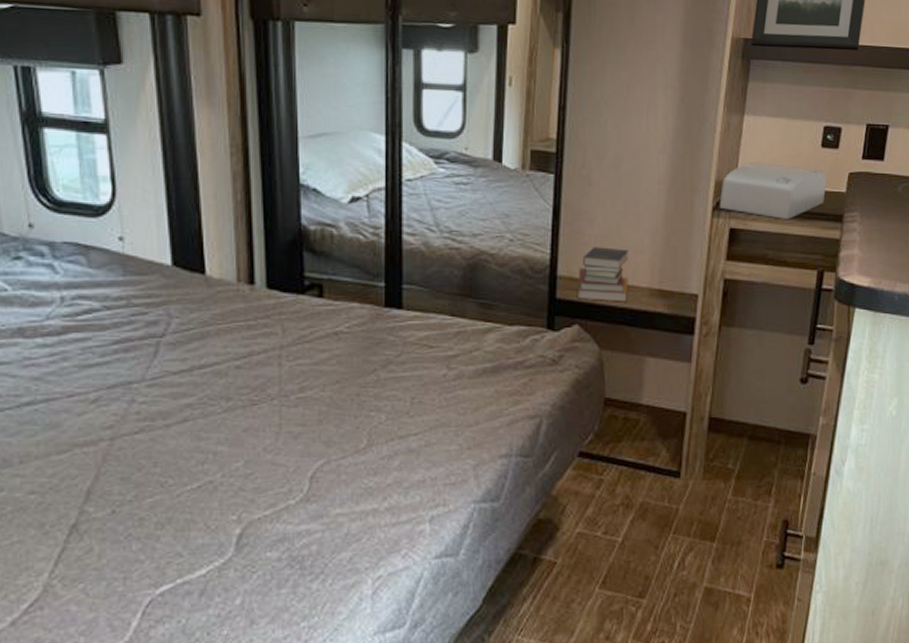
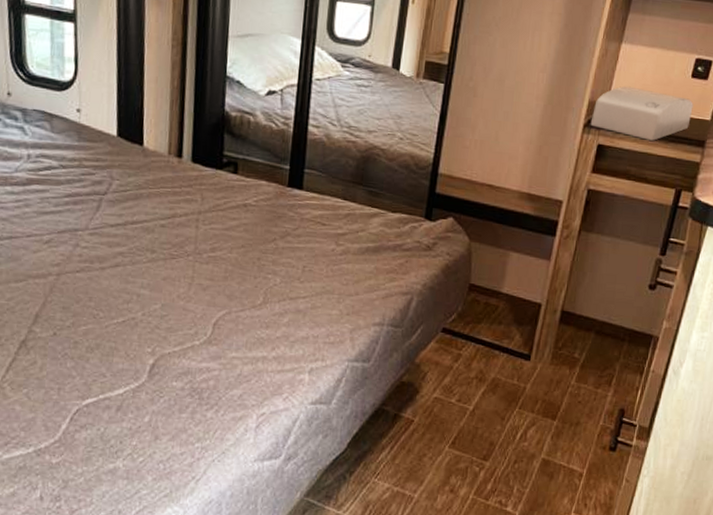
books: present [576,247,629,302] -> none [453,150,504,202]

